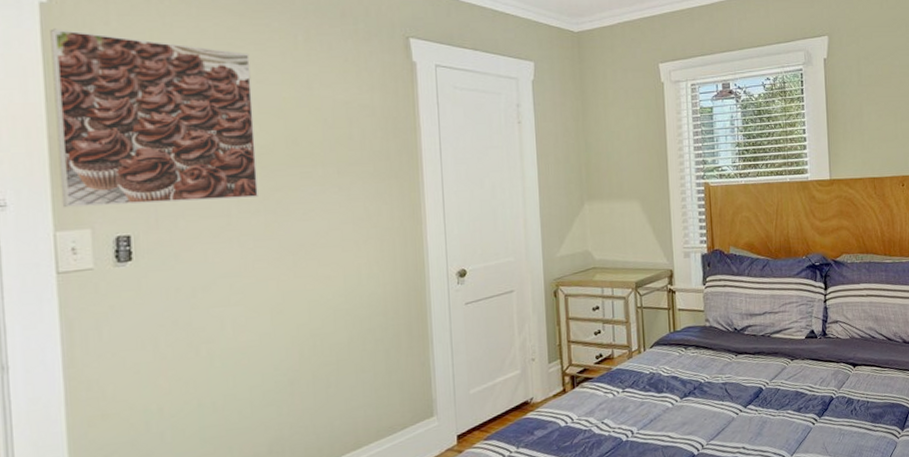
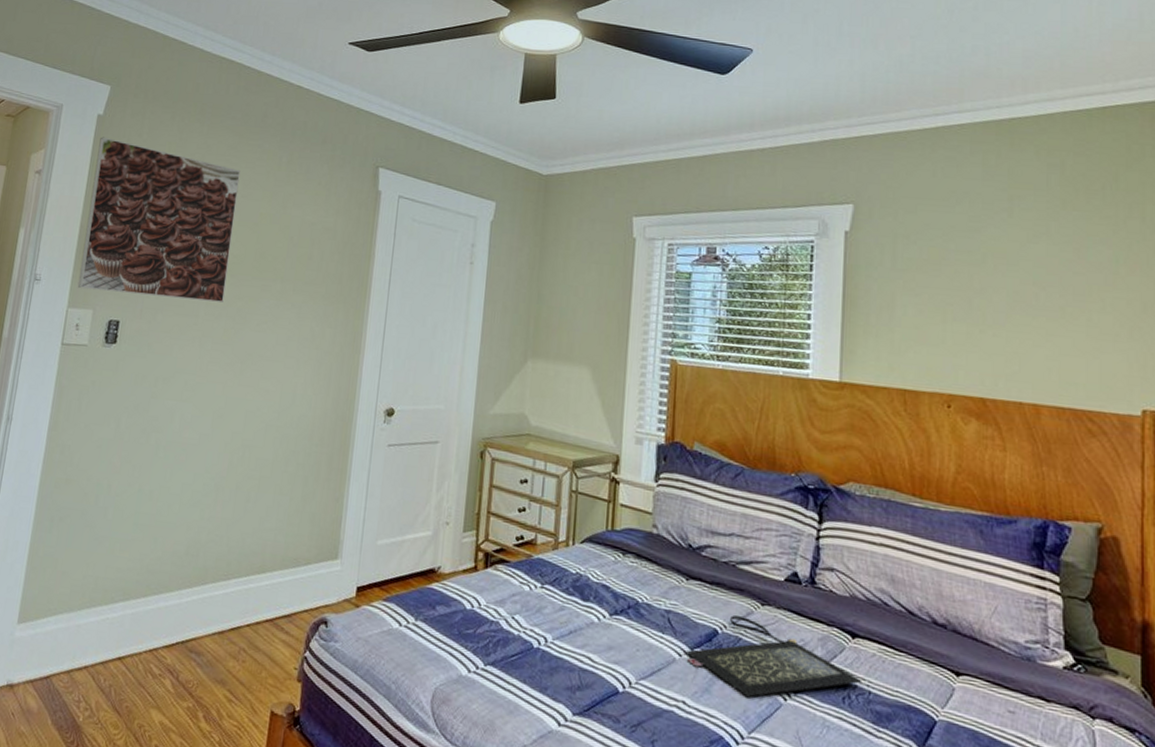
clutch bag: none [742,372,863,431] -> present [686,615,862,698]

